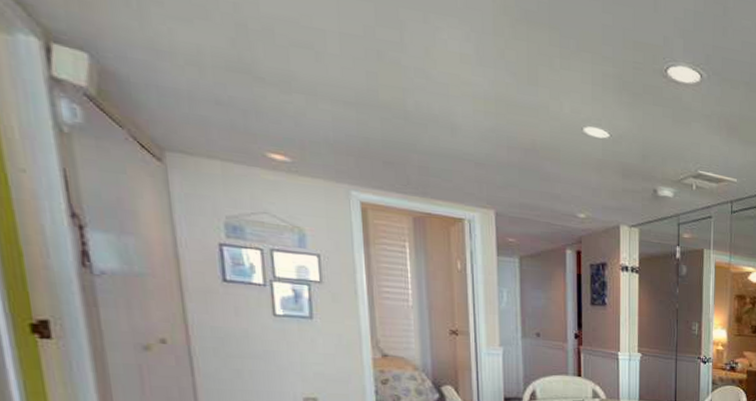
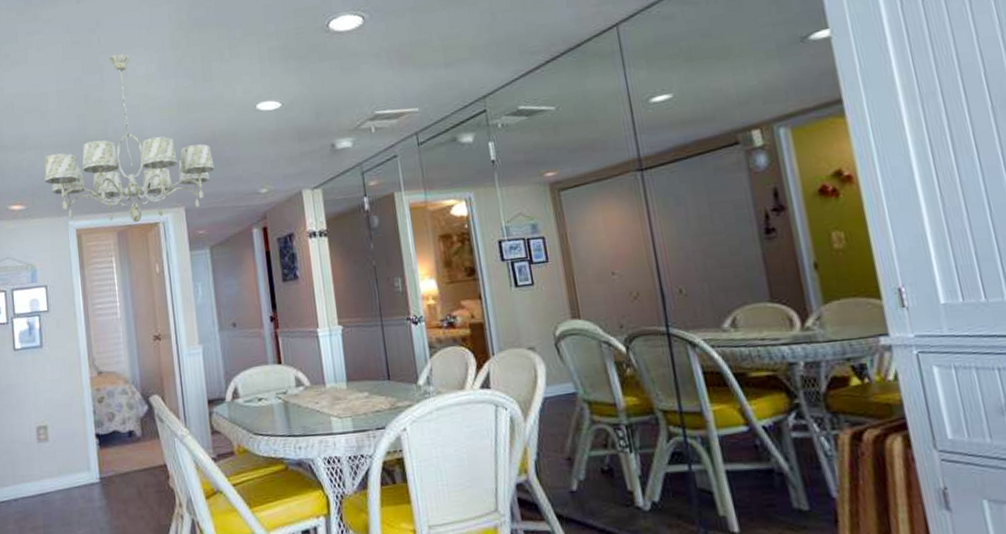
chandelier: none [318,14,532,215] -> present [44,54,215,222]

